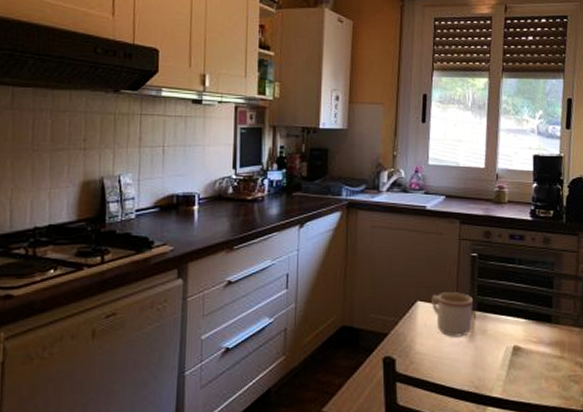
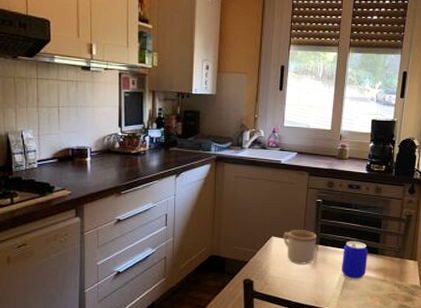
beer can: none [506,305,539,357] -> present [342,241,369,280]

